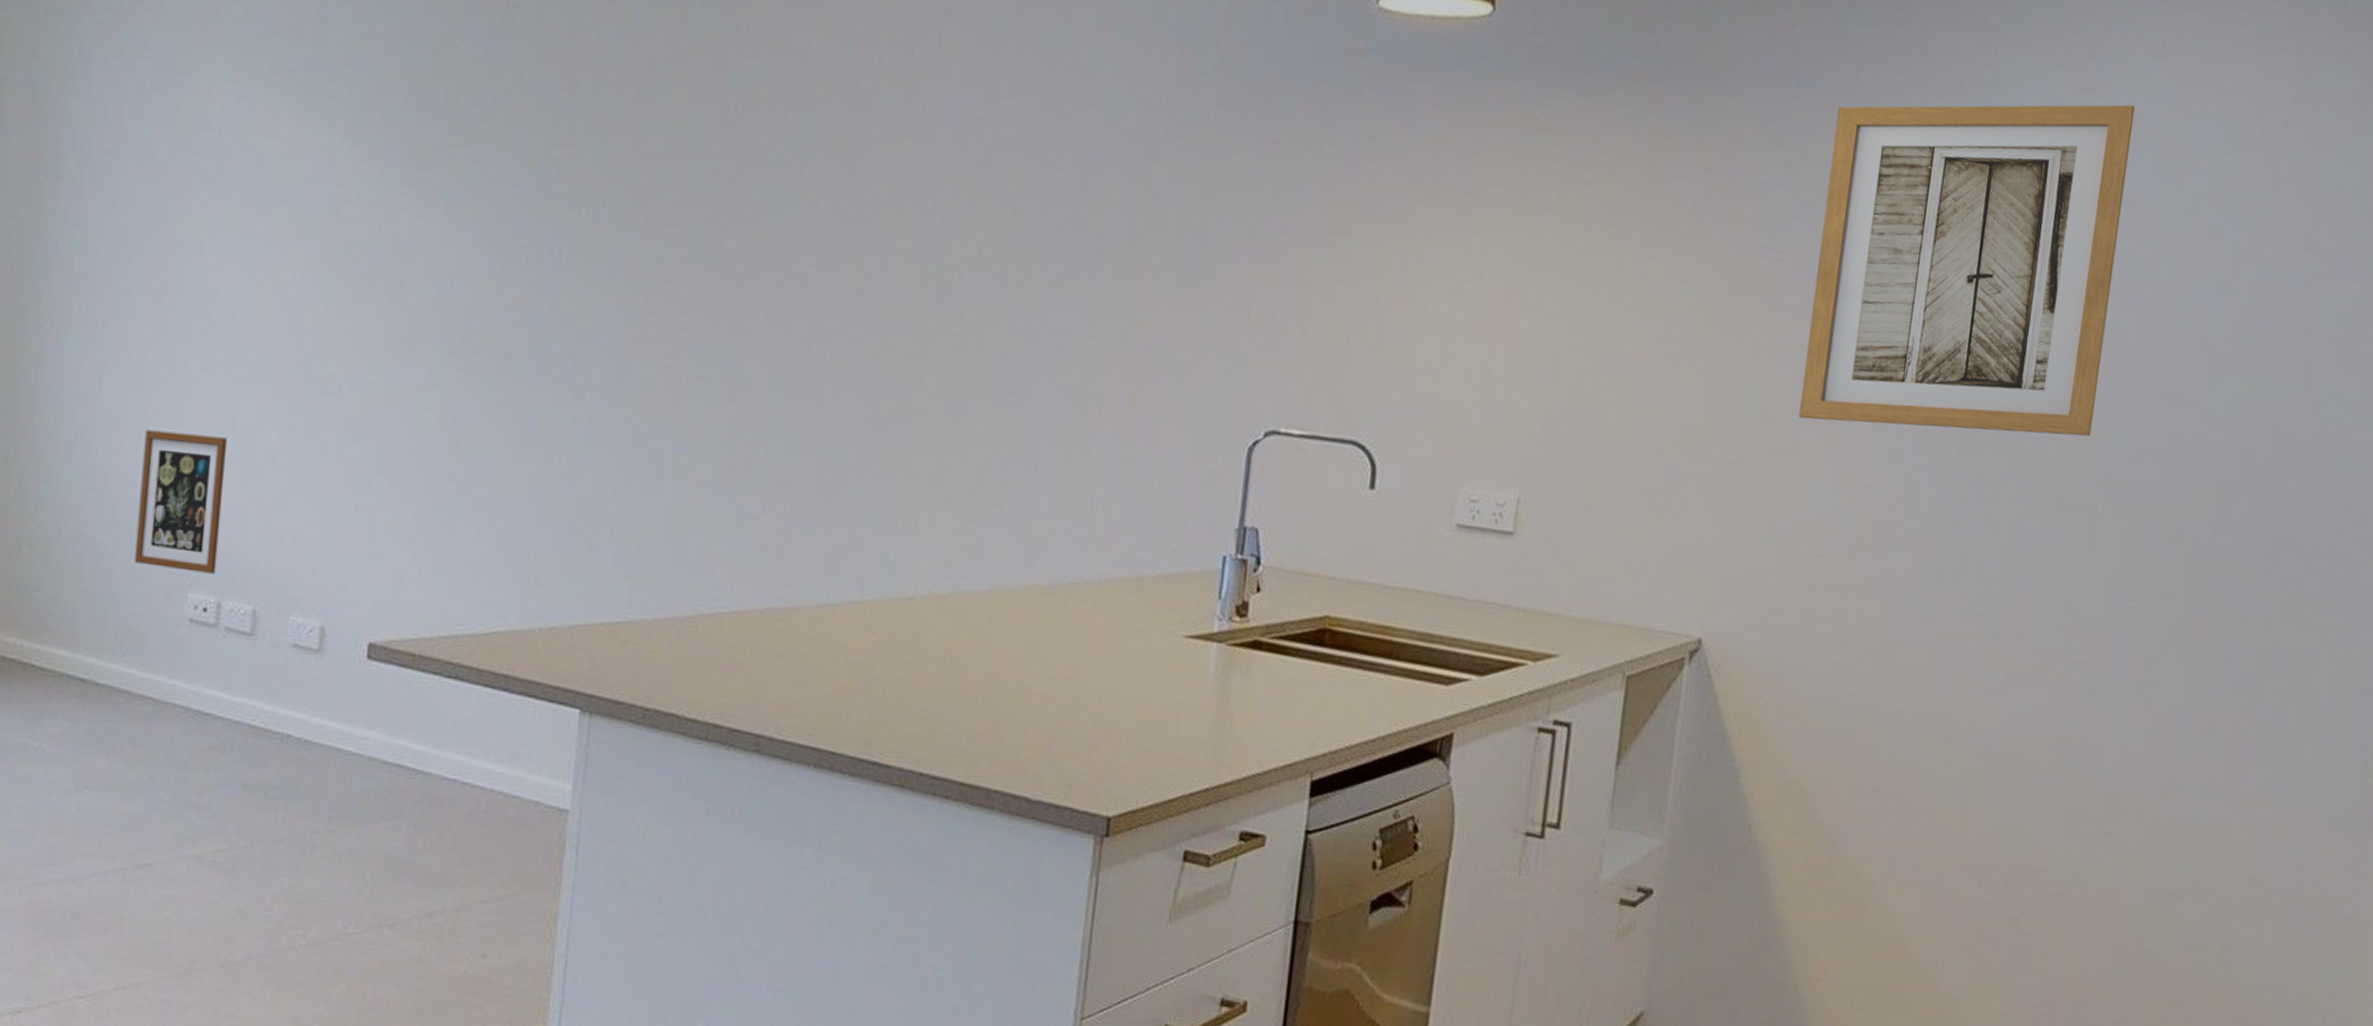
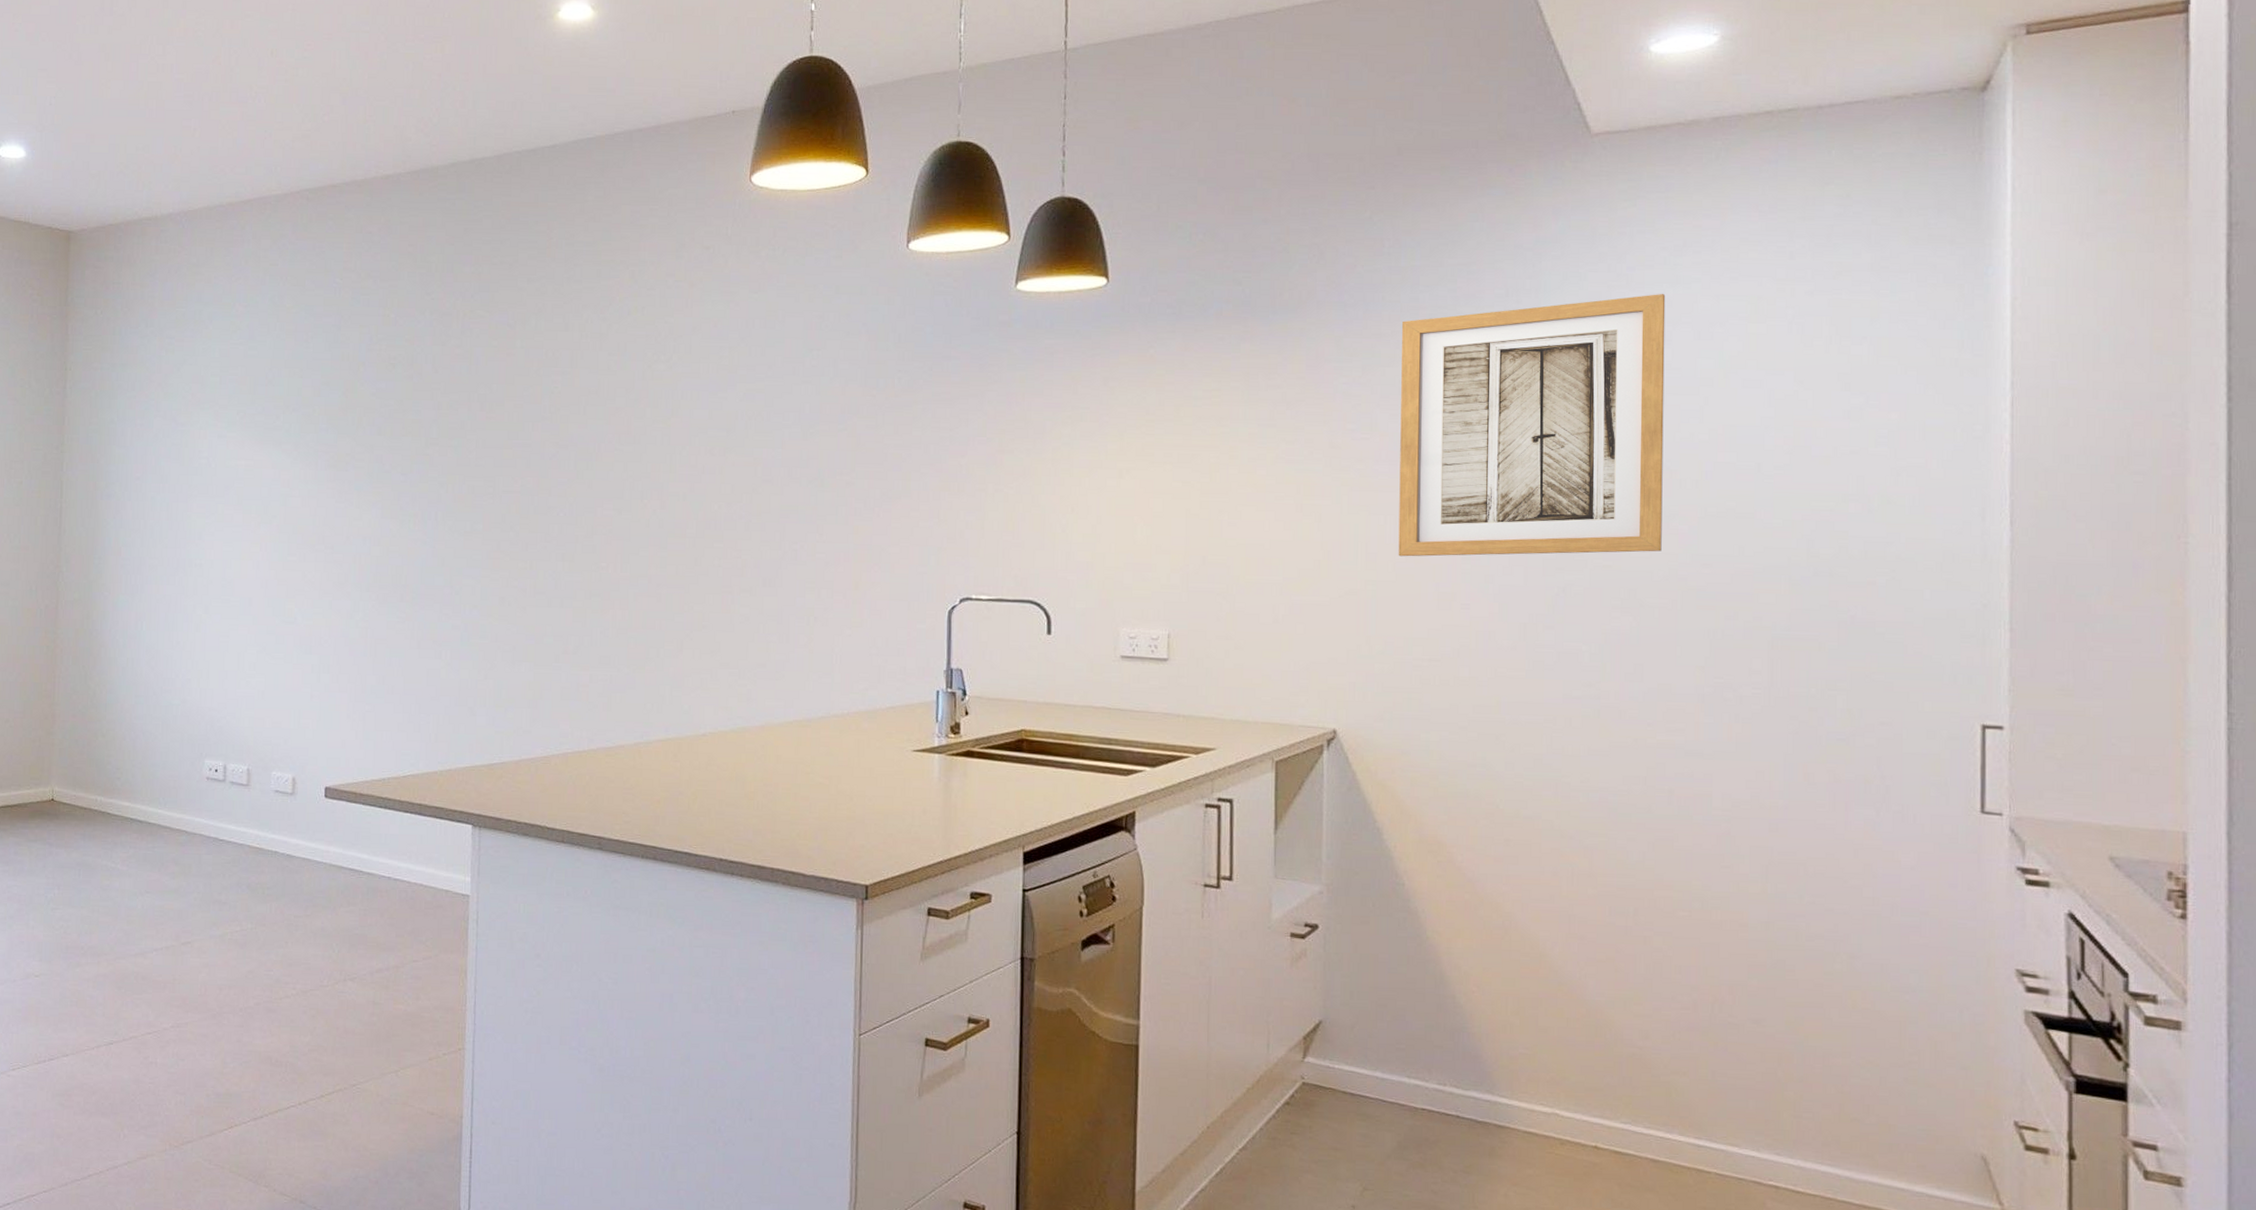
picture frame: present [134,429,228,574] -> none [169,655,225,747]

